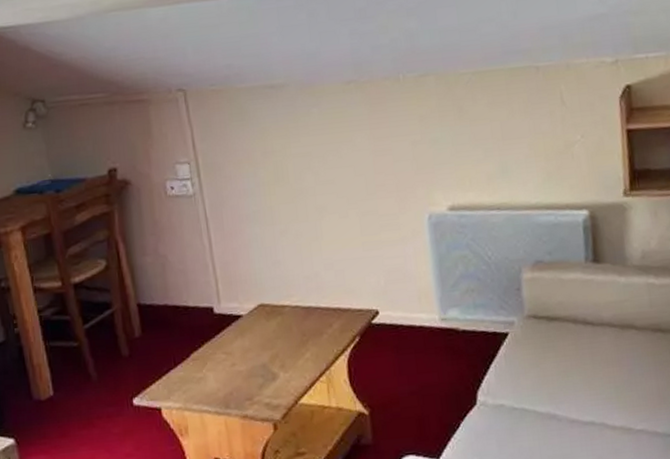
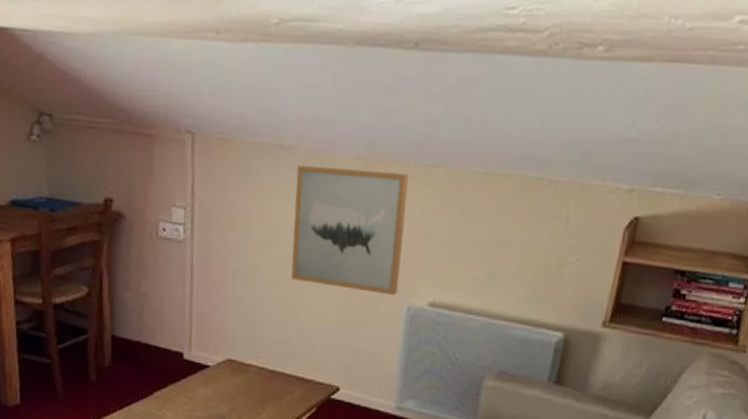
wall art: none [291,87,416,212] -> present [291,165,409,296]

